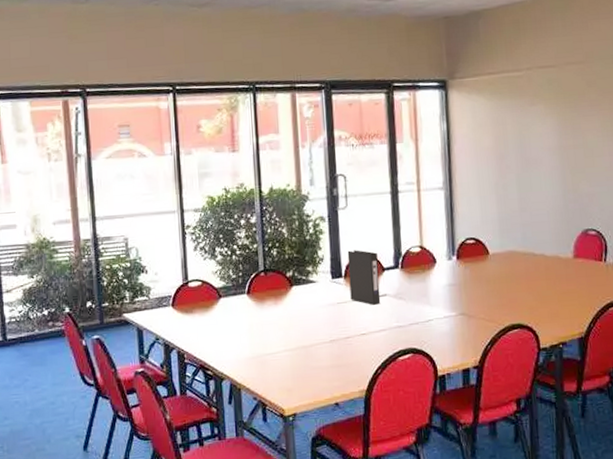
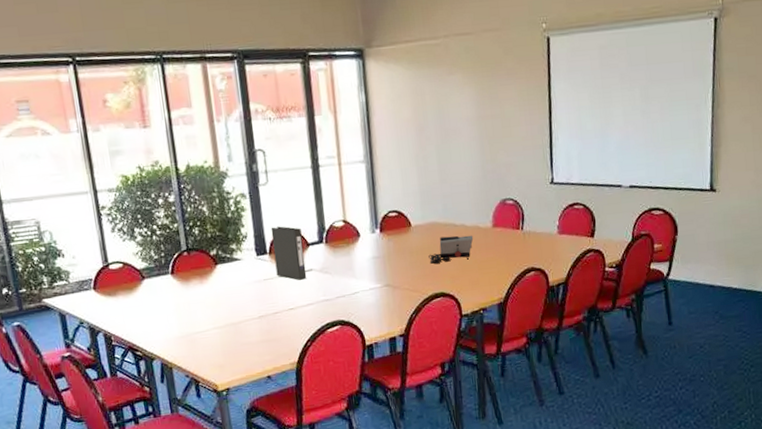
projector: none [506,265,554,294] -> present [428,235,474,264]

